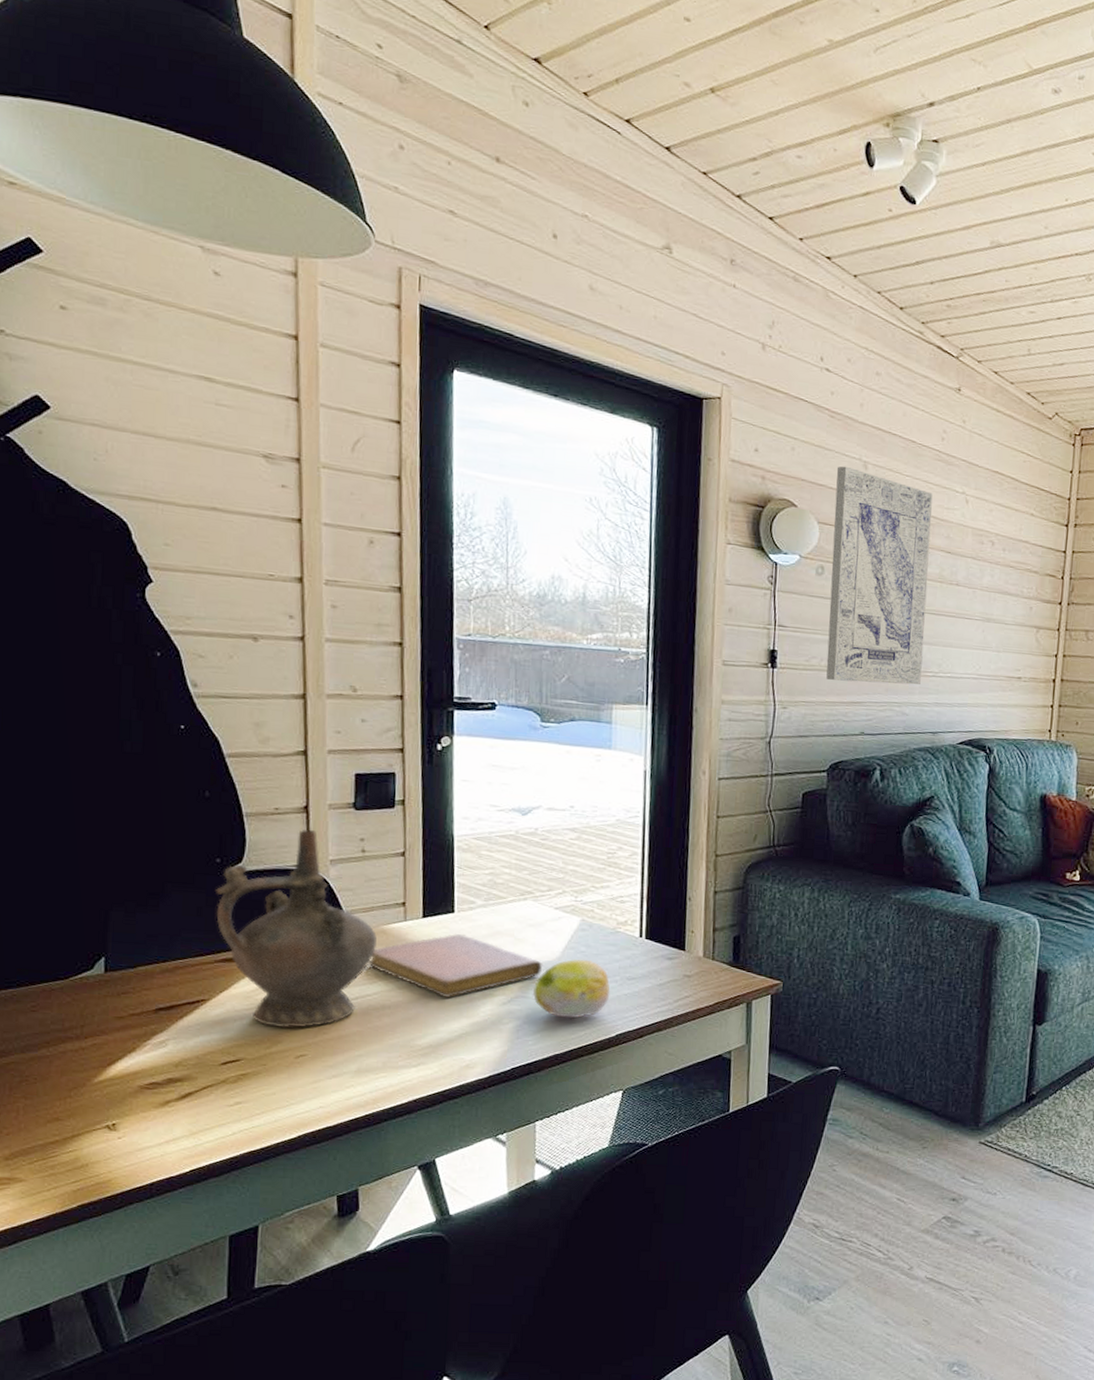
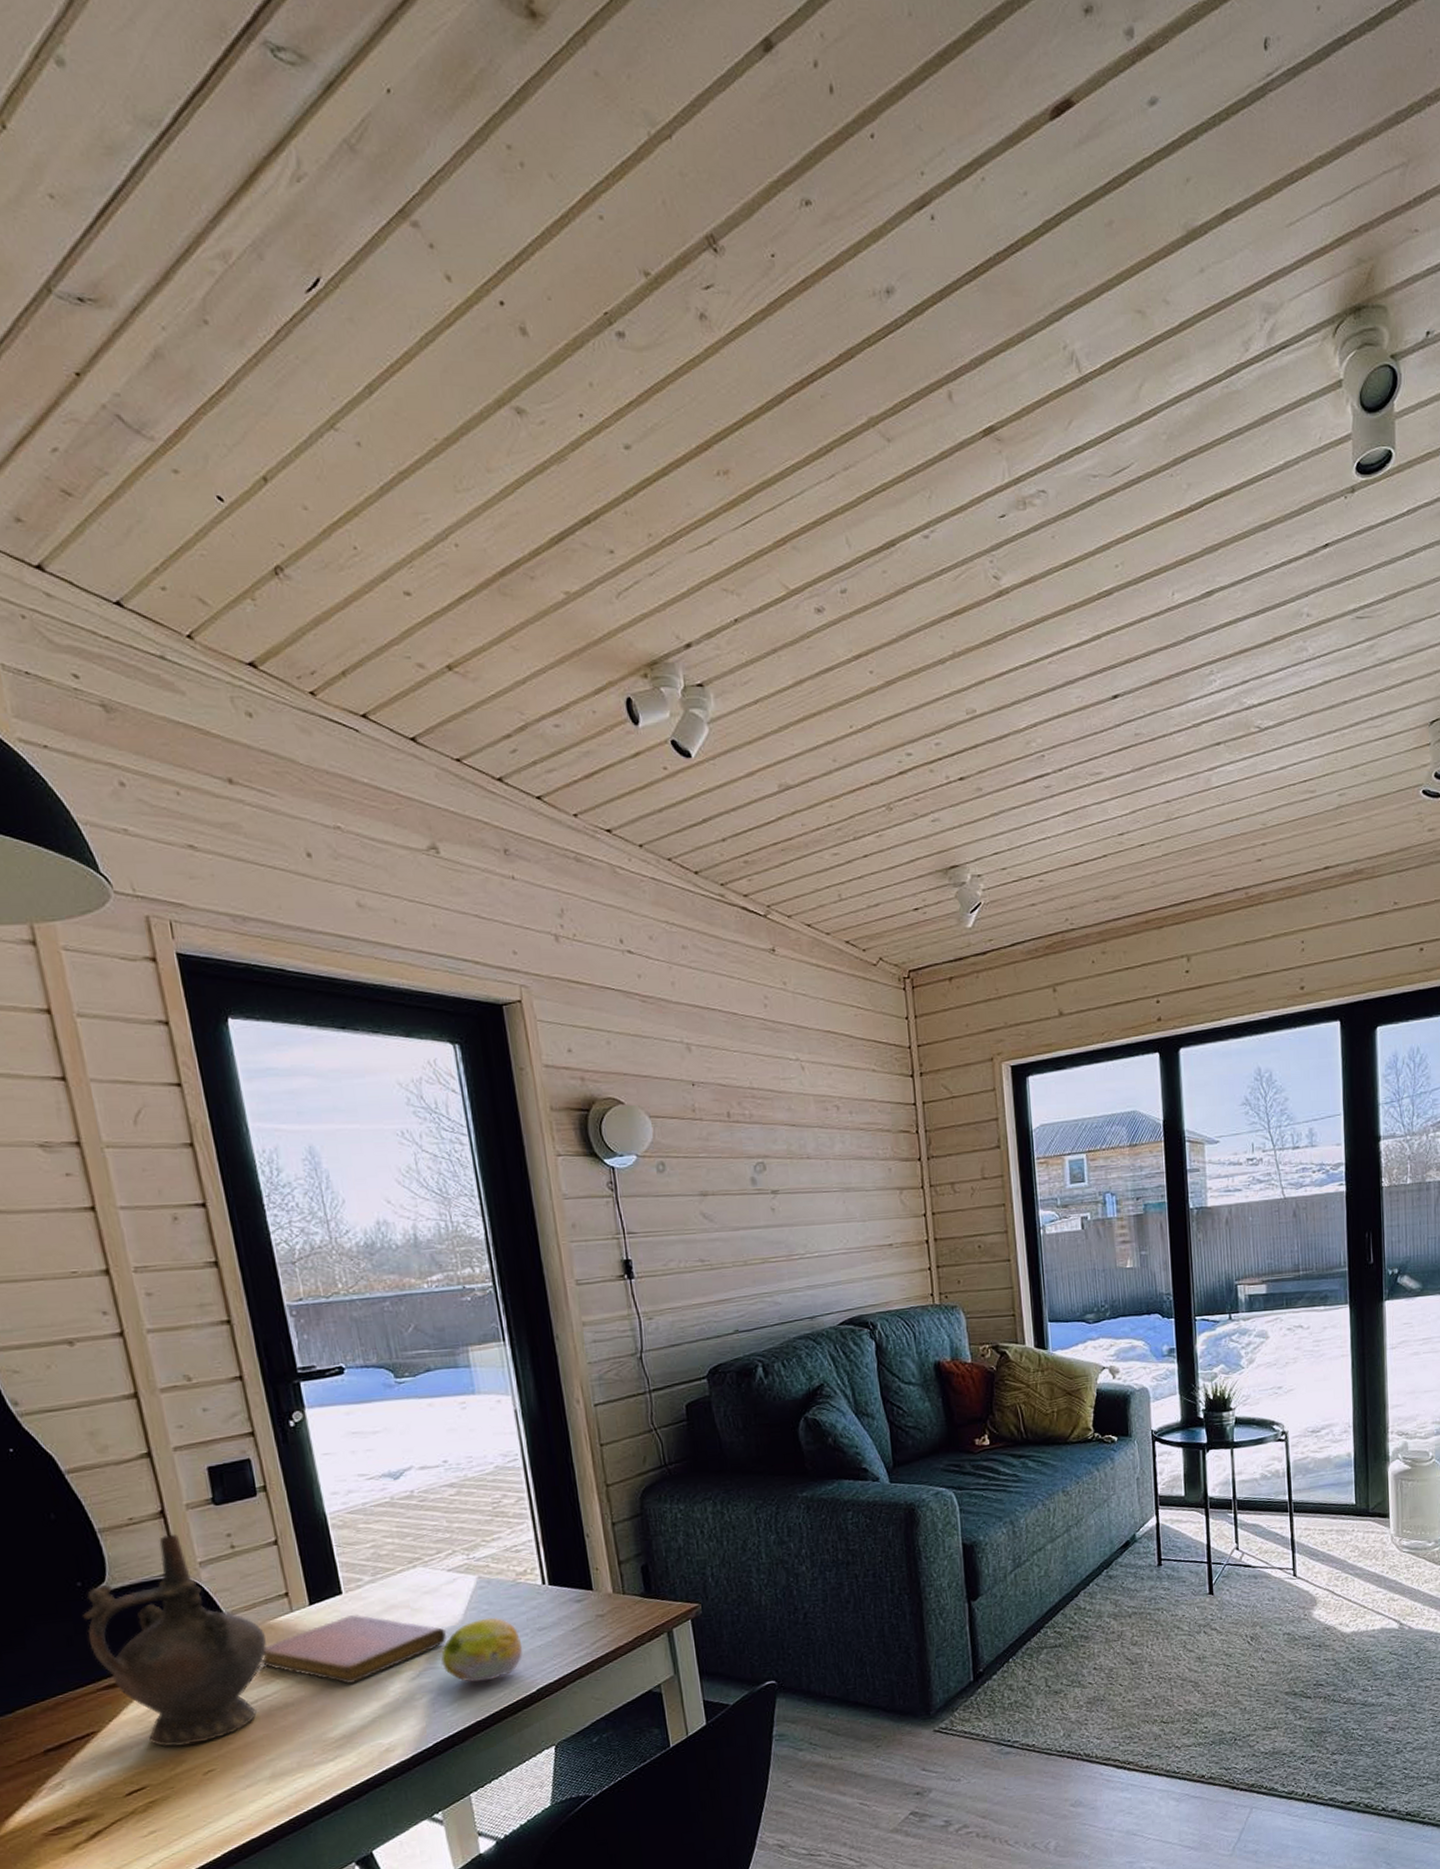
wall art: present [826,465,933,685] -> none [658,1051,788,1281]

